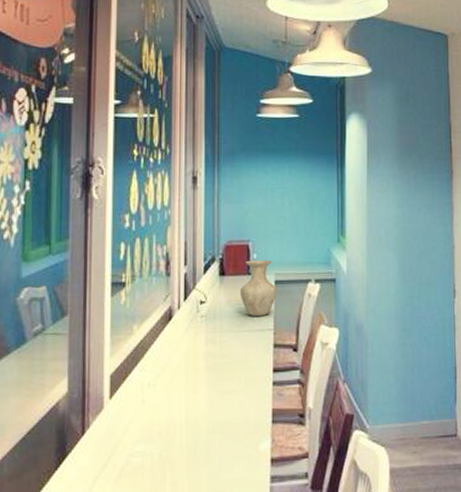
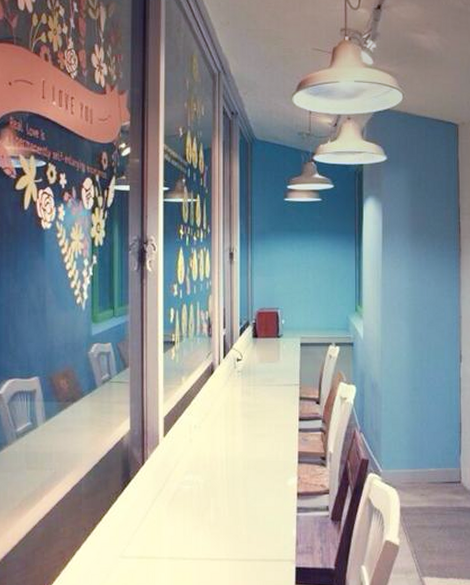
vase: present [239,260,278,316] -> none [270,325,303,373]

